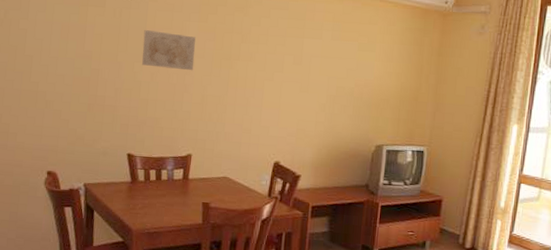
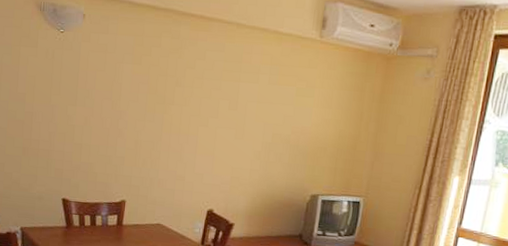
wall art: present [142,30,196,71] -> none [75,72,129,115]

